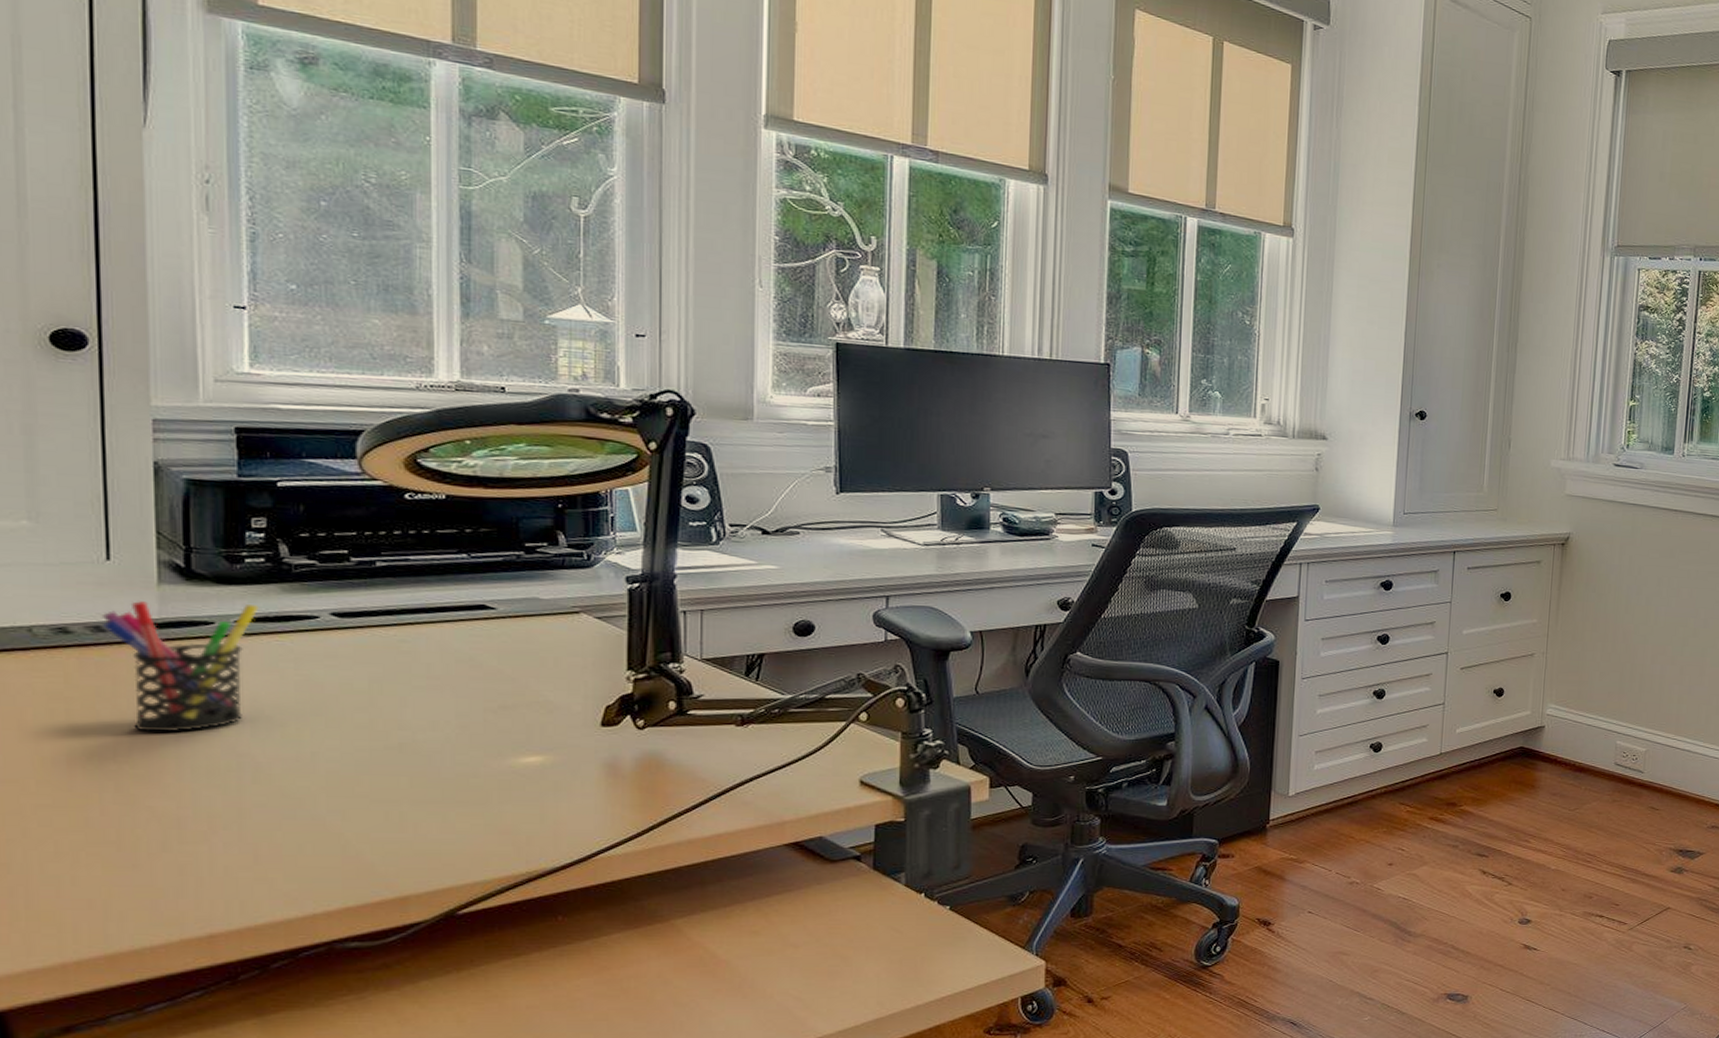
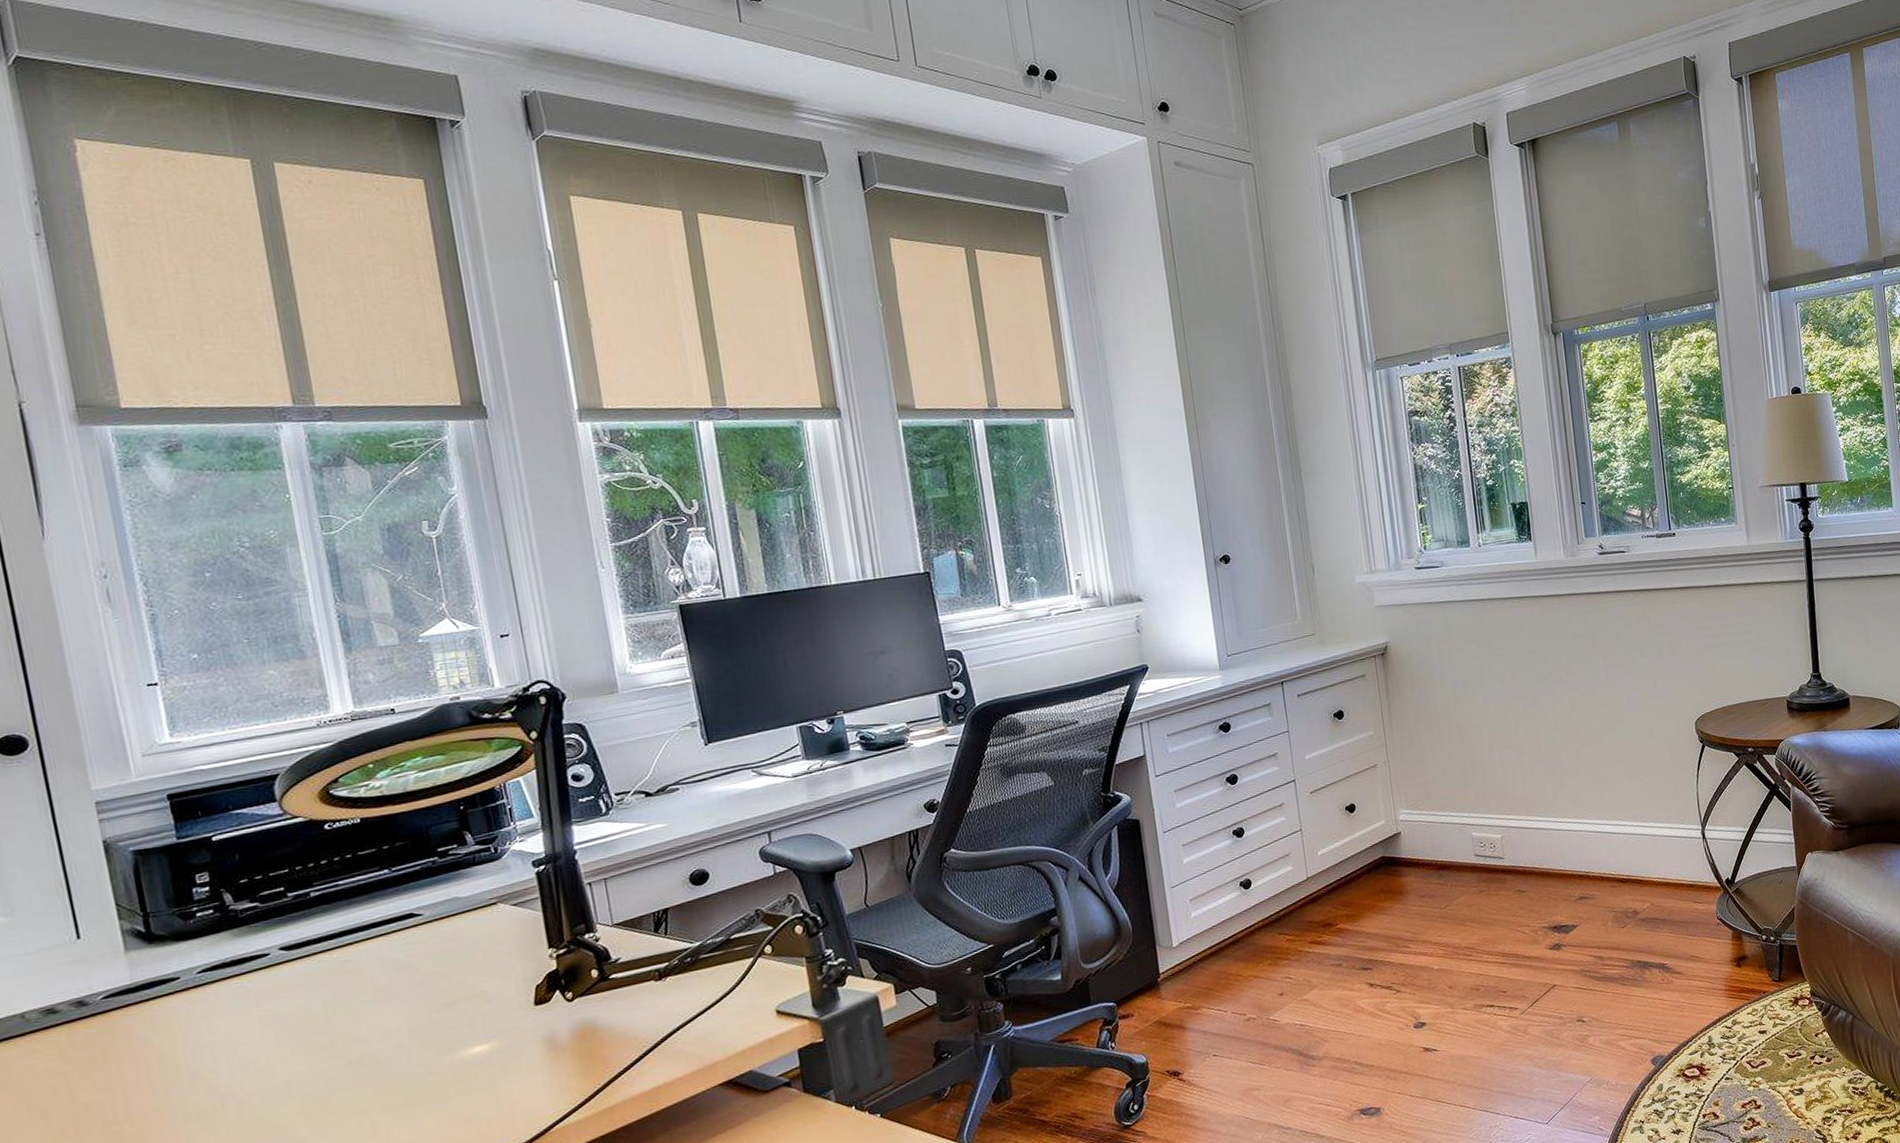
pen holder: present [101,601,259,733] -> none [81,954,219,1091]

